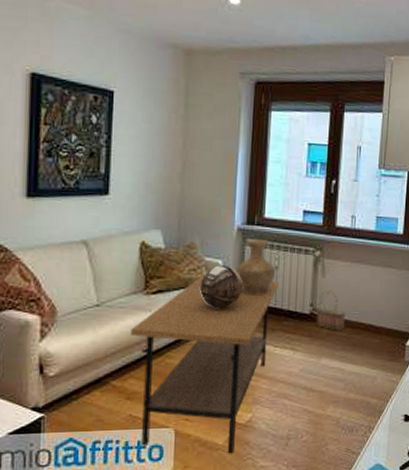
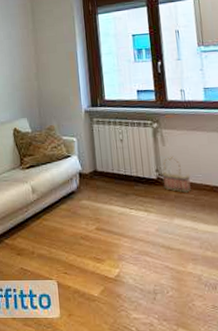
coffee table: present [129,276,278,454] -> none [13,152,126,305]
decorative bowl: present [200,265,244,309] -> none [61,142,97,178]
vase: present [235,238,276,295] -> none [88,117,122,165]

